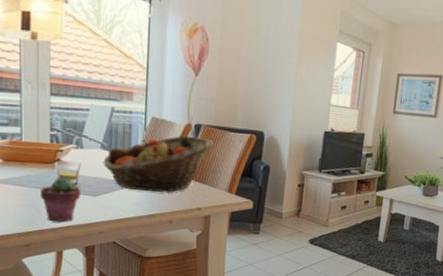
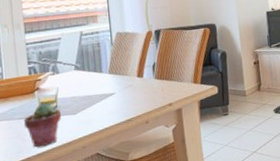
fruit basket: present [103,135,214,193] -> none [78,40,174,101]

